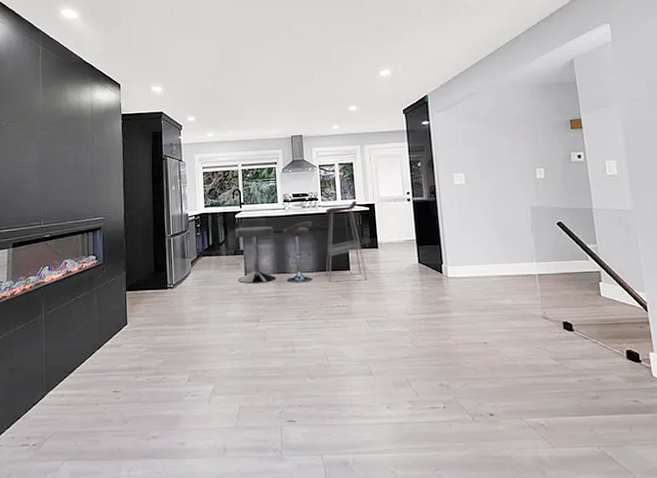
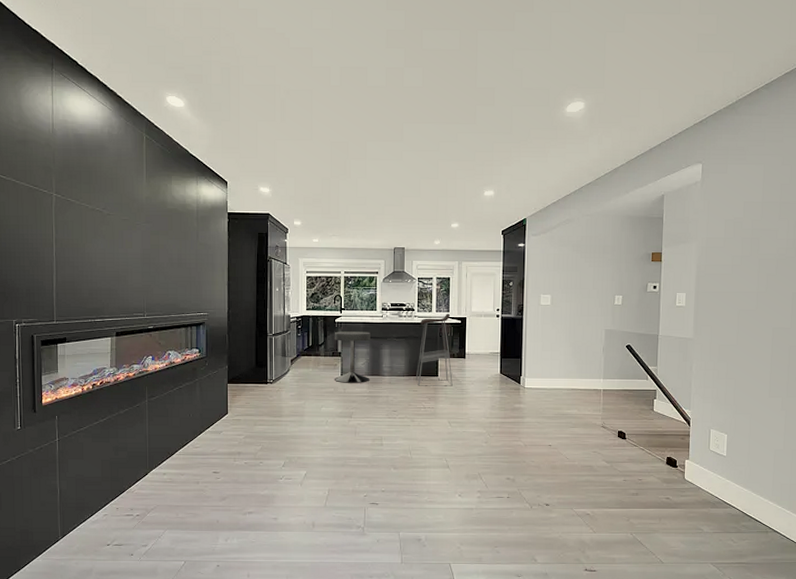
bar stool: present [283,220,313,283] -> none [379,329,407,385]

